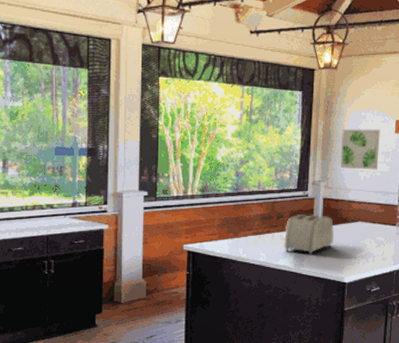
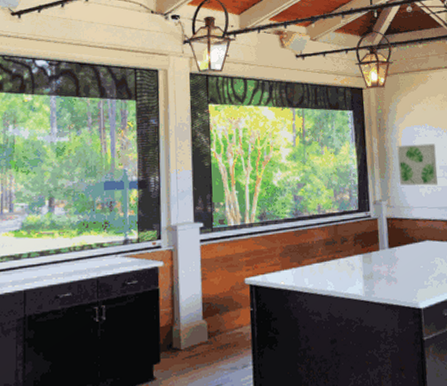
toaster: present [284,214,335,255] -> none [350,236,403,280]

